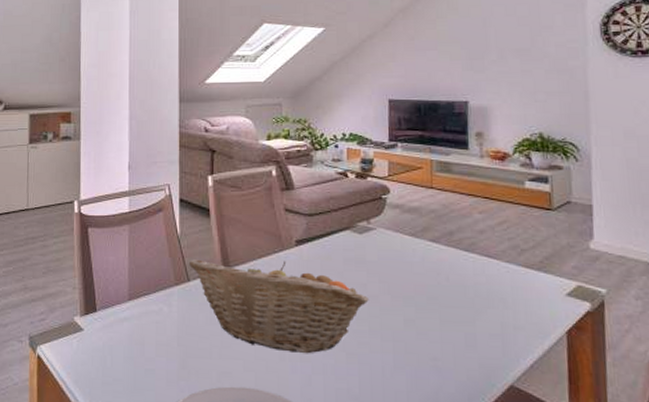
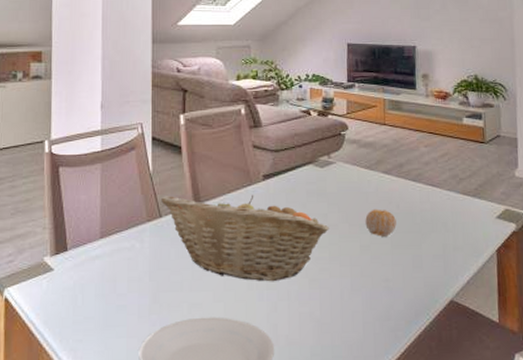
fruit: none [410,280,446,311] -> present [365,209,396,237]

